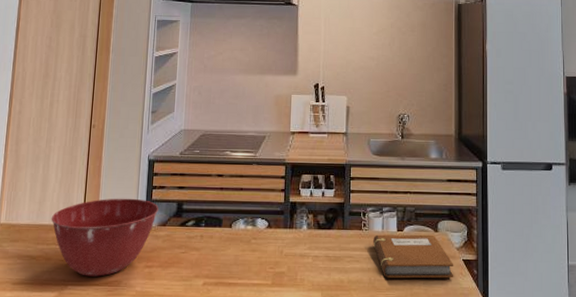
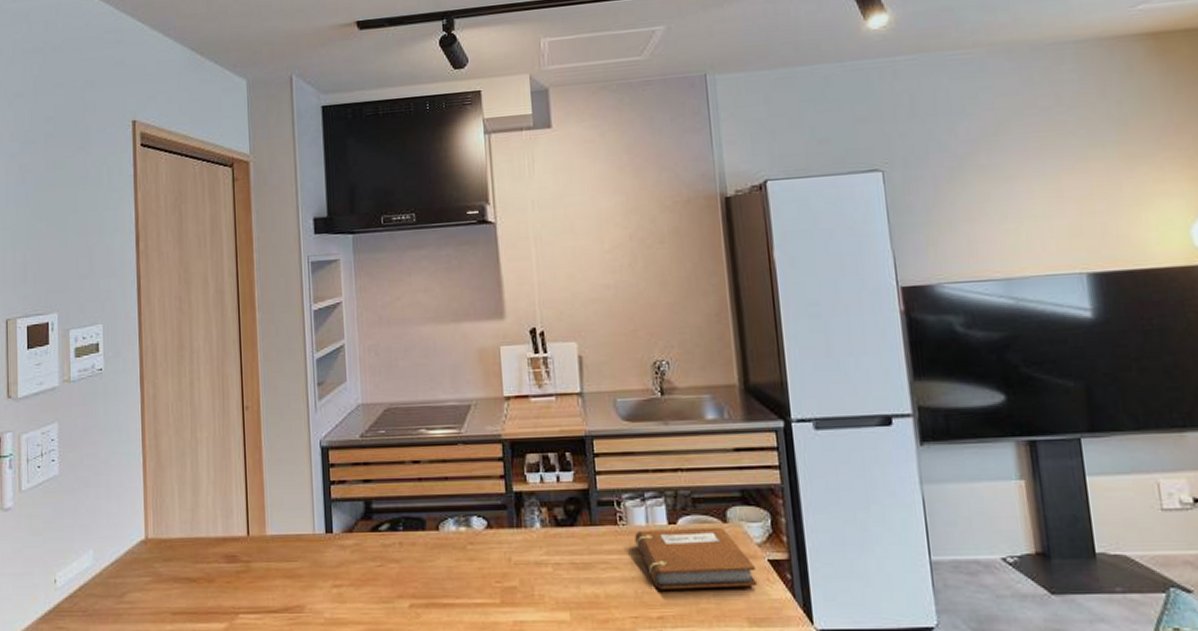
mixing bowl: present [51,198,158,277] -> none [208,498,341,601]

